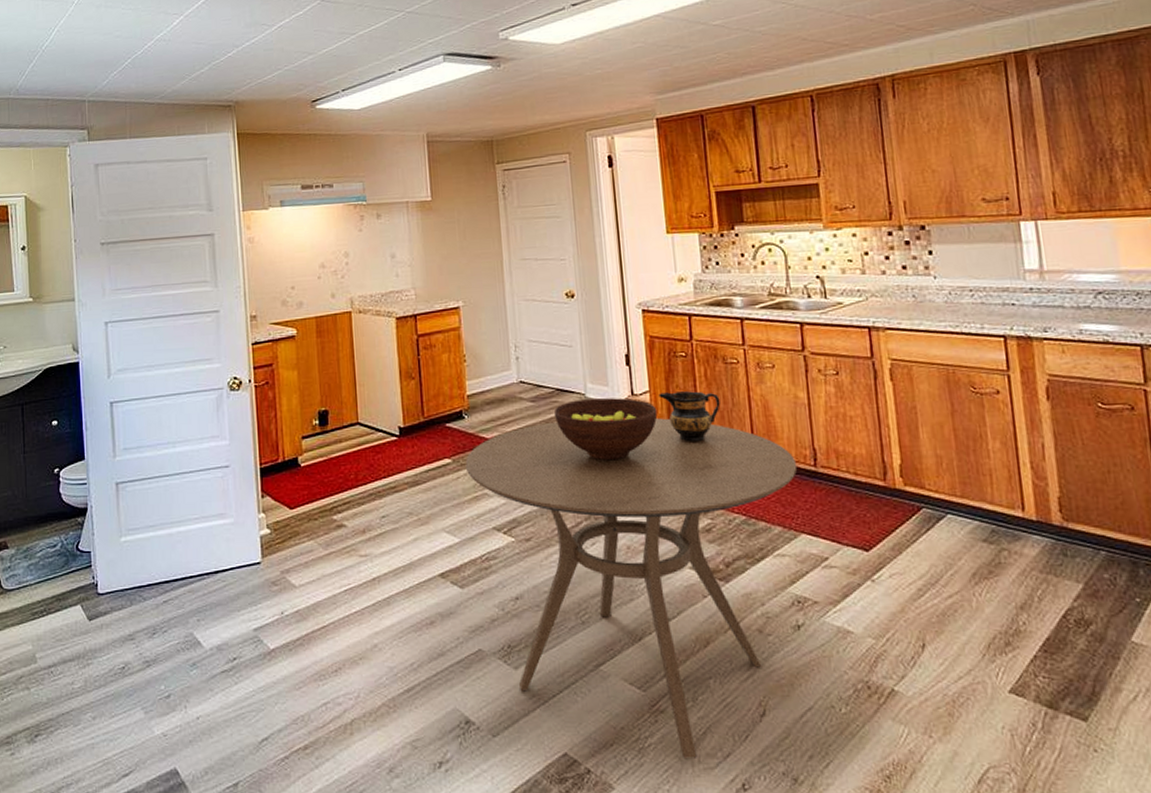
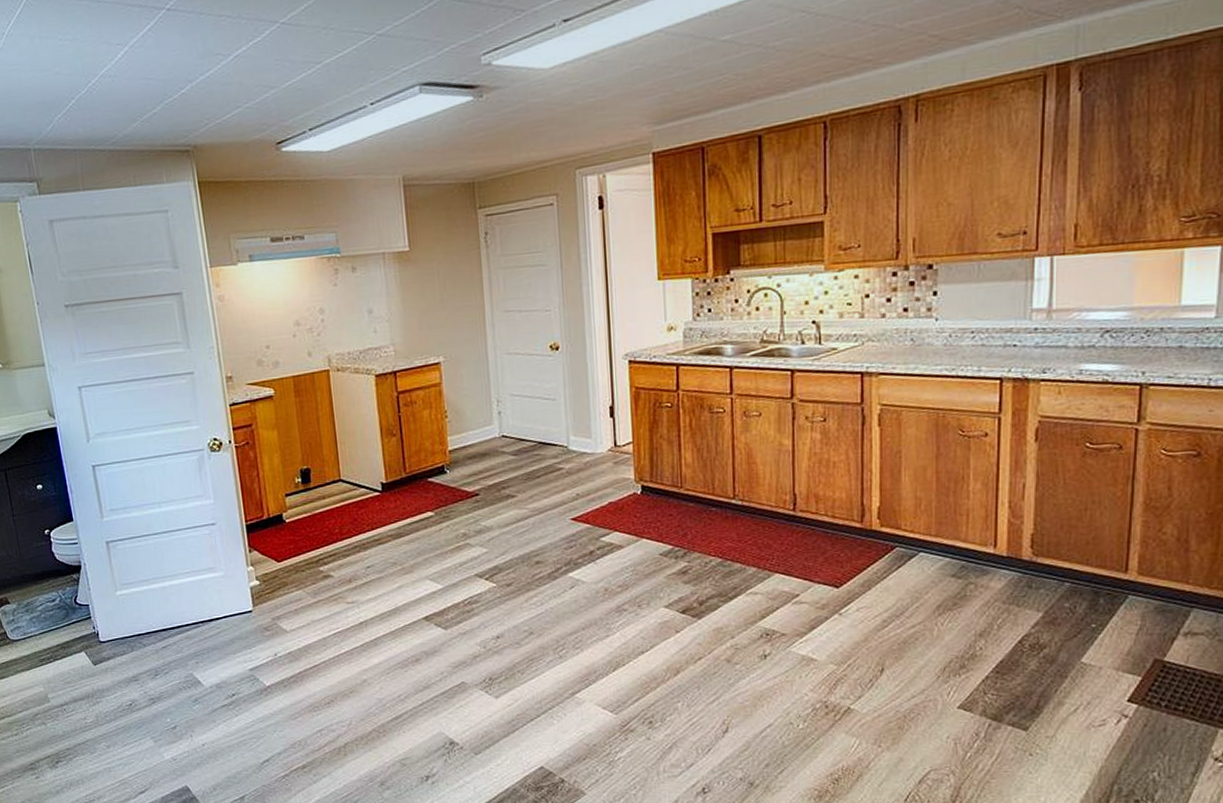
dining table: present [465,418,798,758] -> none [447,468,776,768]
fruit bowl: present [553,398,658,461] -> none [535,449,640,510]
pitcher: present [659,391,721,442] -> none [642,441,704,491]

